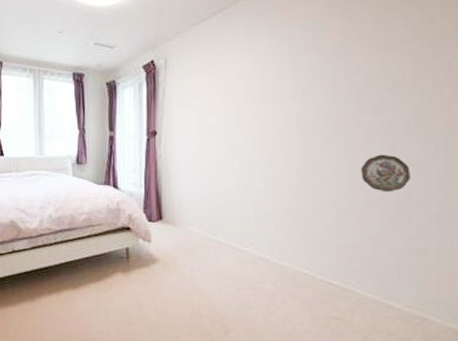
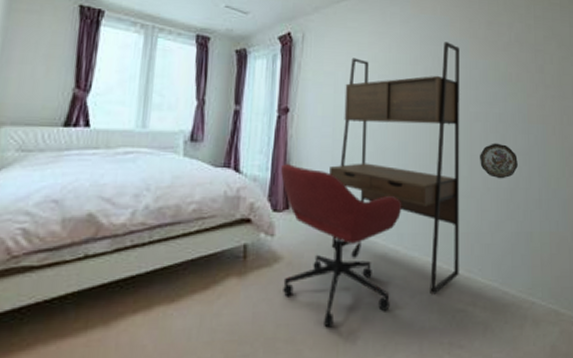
office chair: none [153,181,270,320] -> present [281,164,401,328]
desk: none [197,48,337,302] -> present [329,42,460,295]

